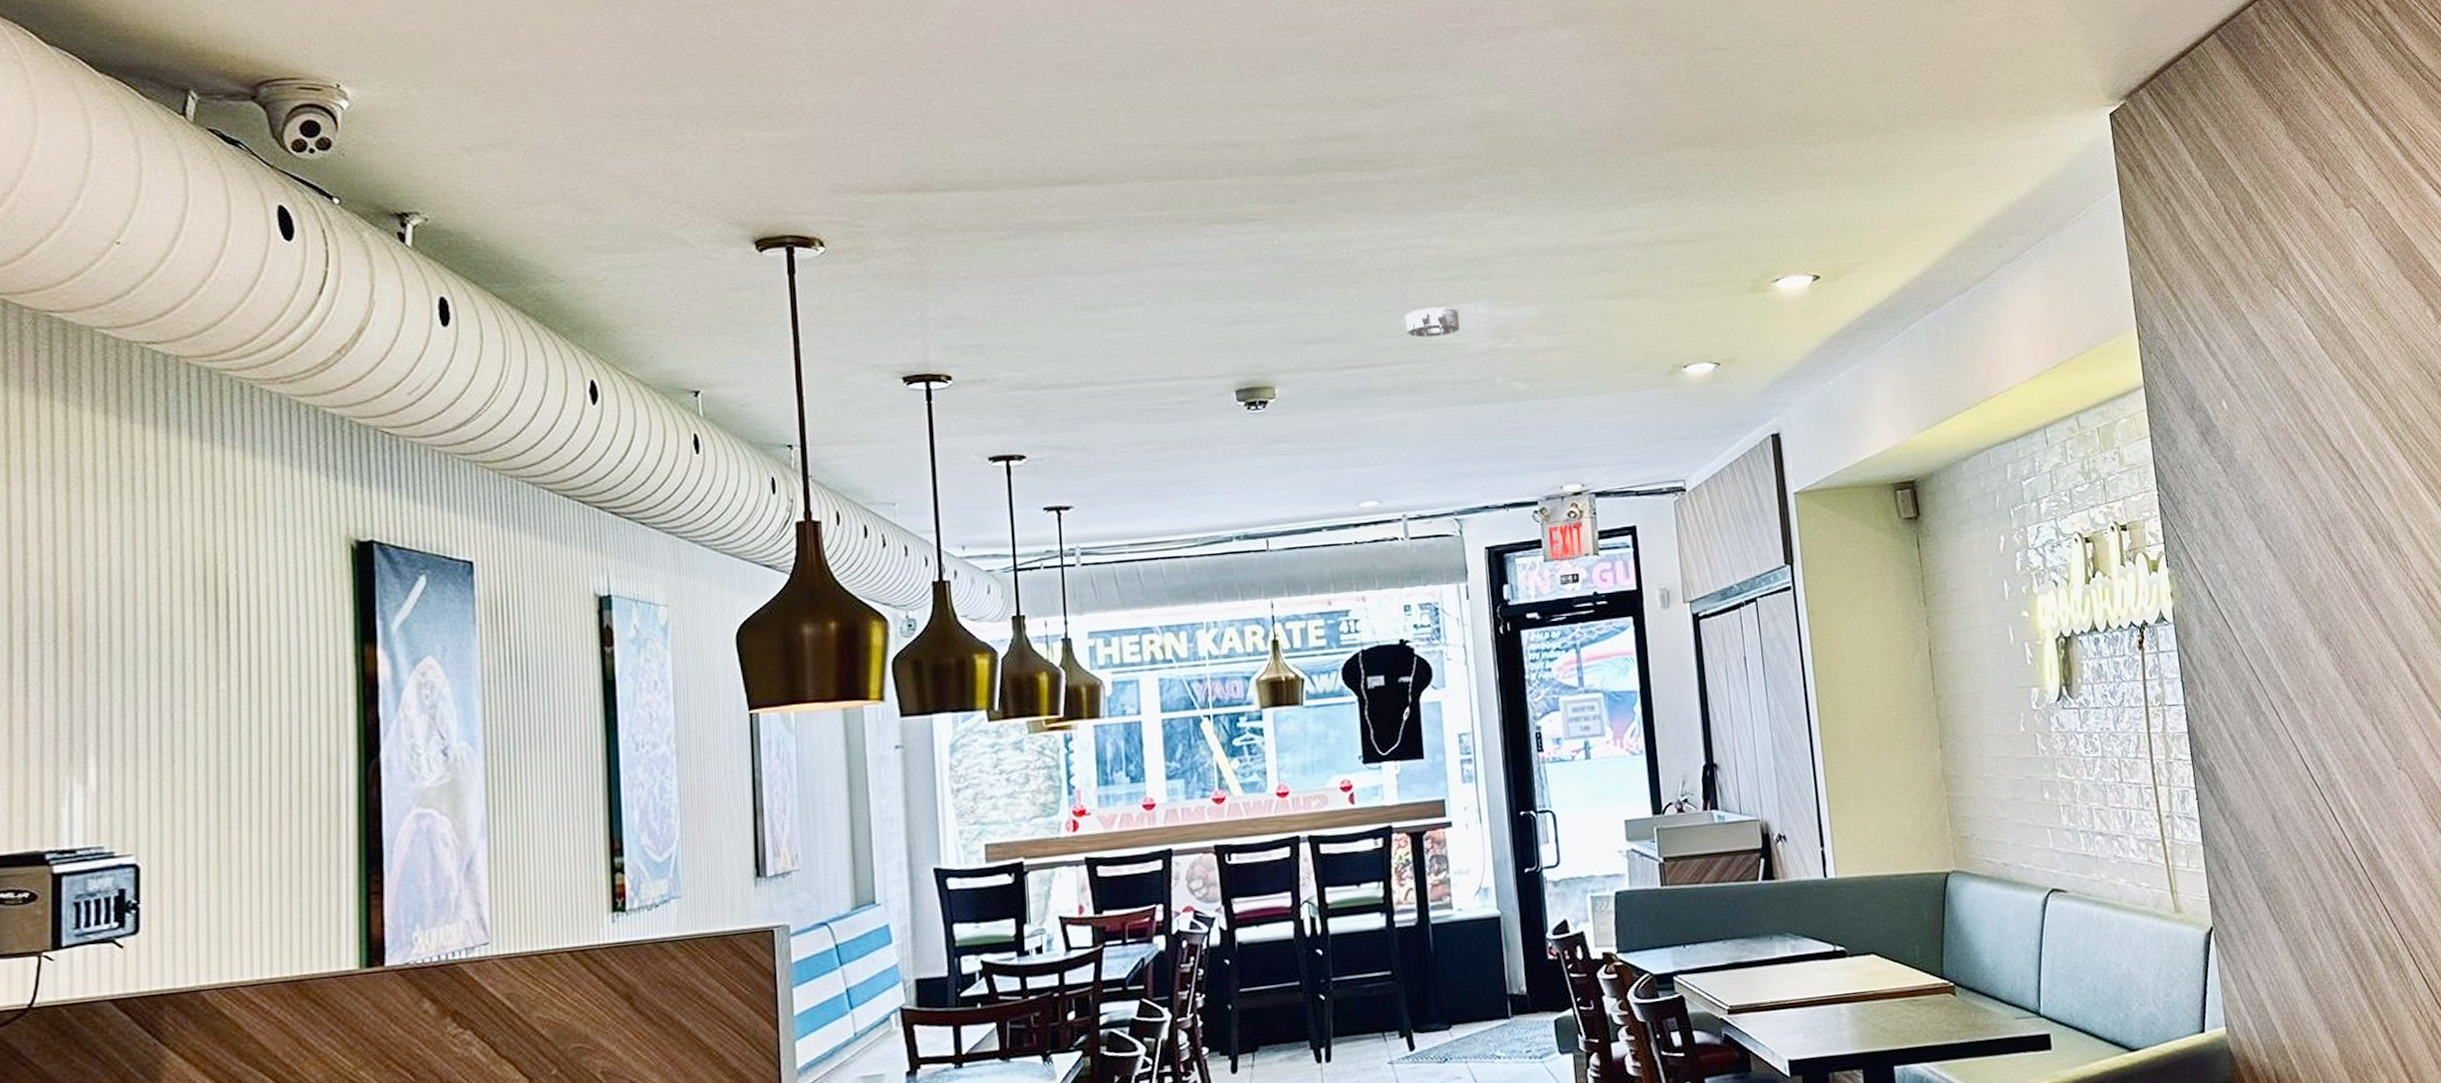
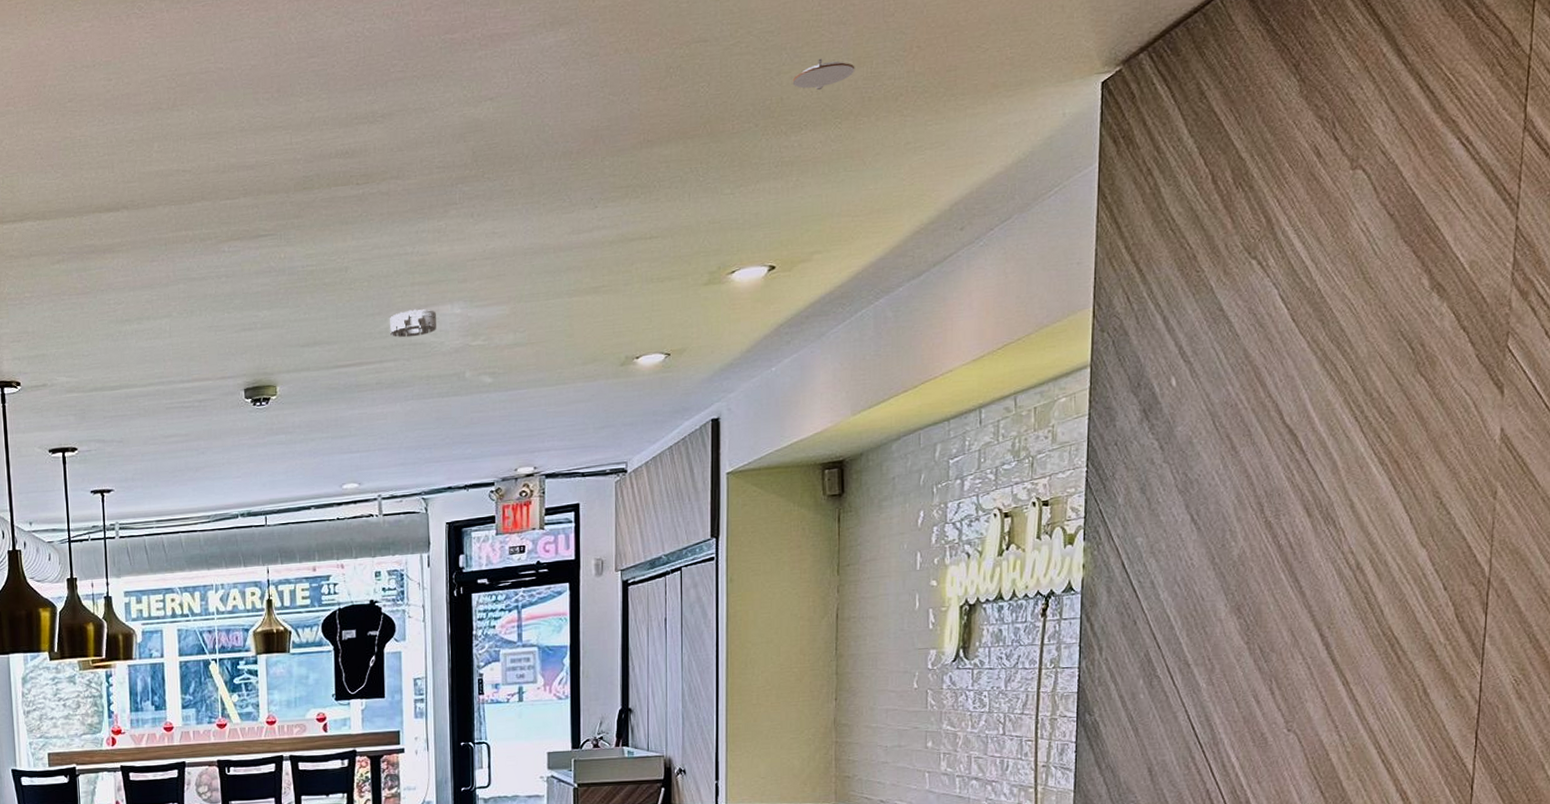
recessed light: none [1815,74,1876,105] -> present [792,58,855,91]

